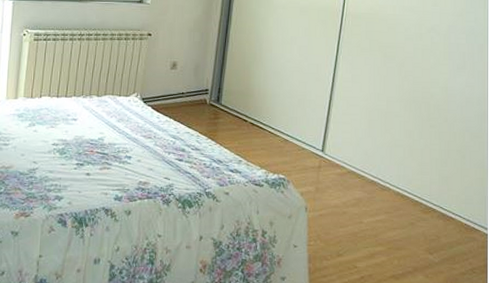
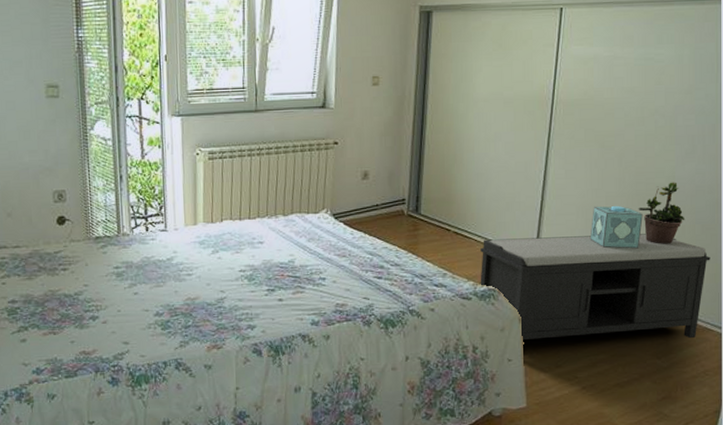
bench: none [271,132,478,236] -> present [480,234,711,341]
decorative box: none [371,108,419,150] -> present [589,205,643,249]
potted plant: none [415,92,456,148] -> present [638,182,685,244]

